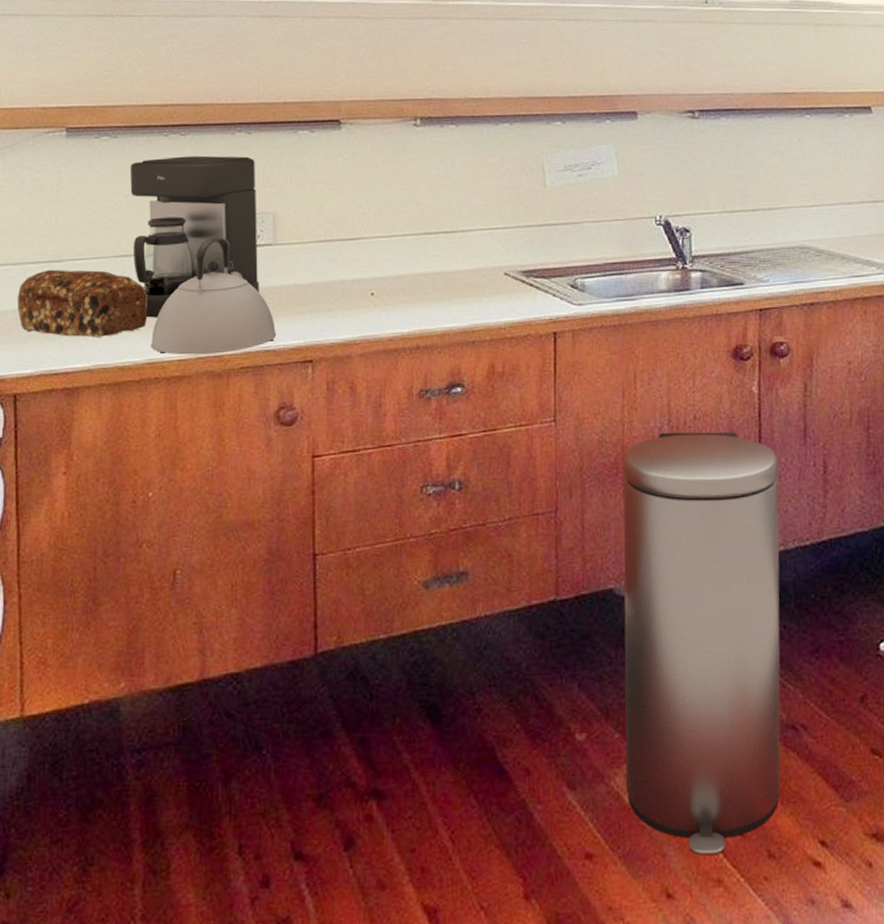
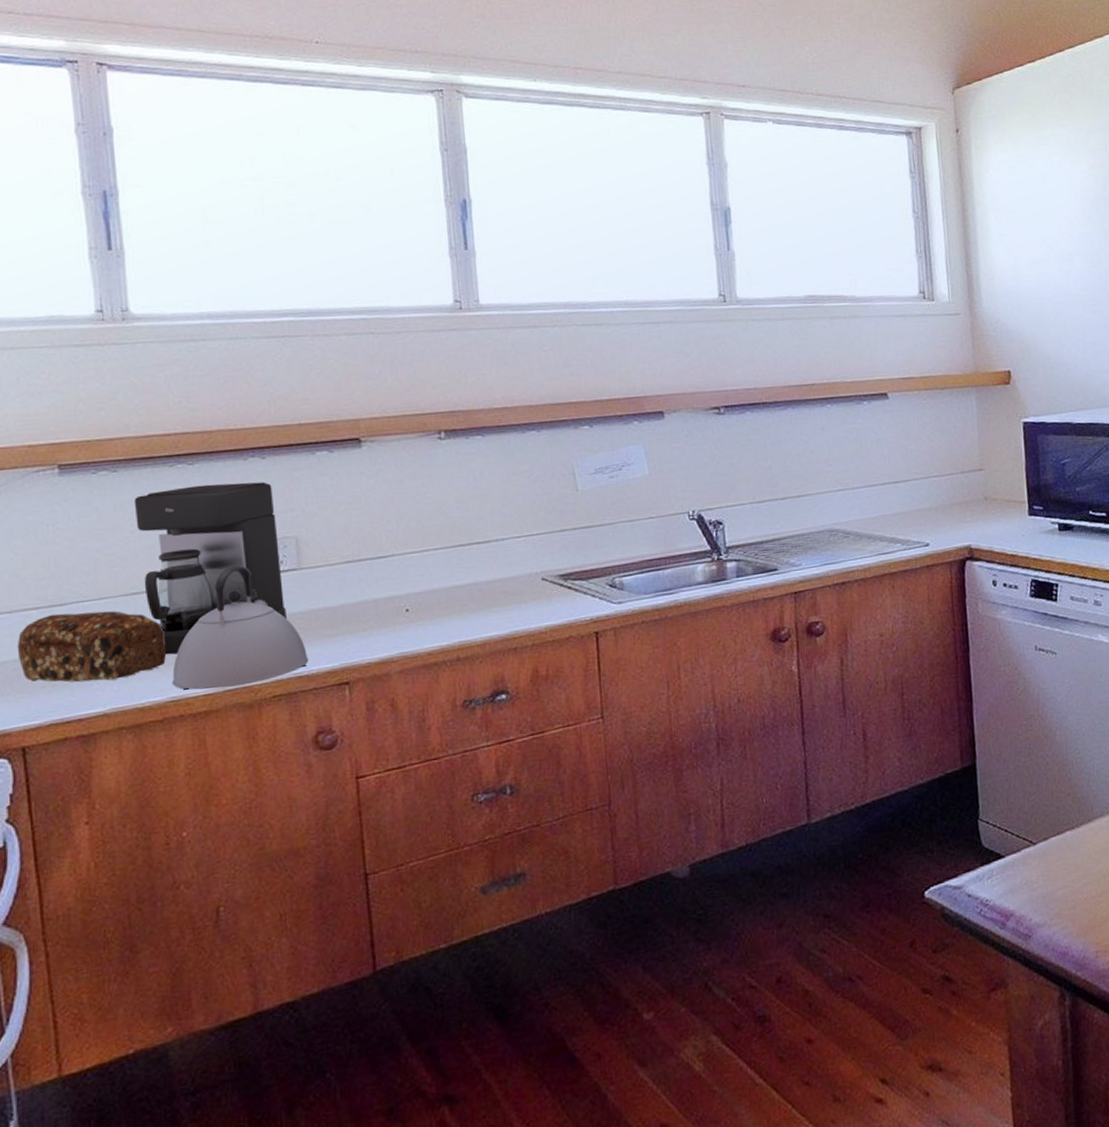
pedal bin: present [623,431,781,856] -> none [672,711,842,1110]

